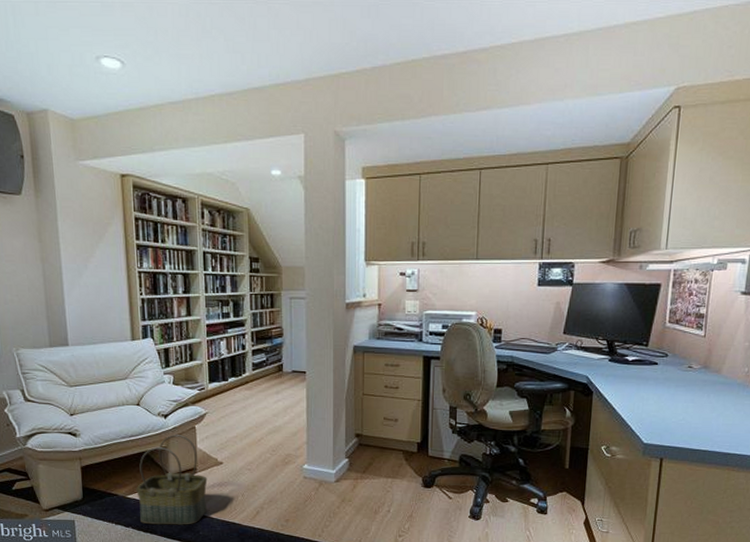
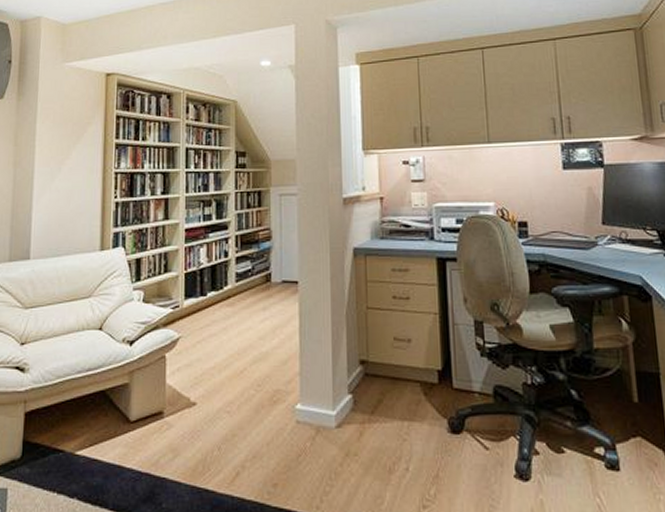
basket: present [136,435,208,525] -> none [88,367,176,494]

